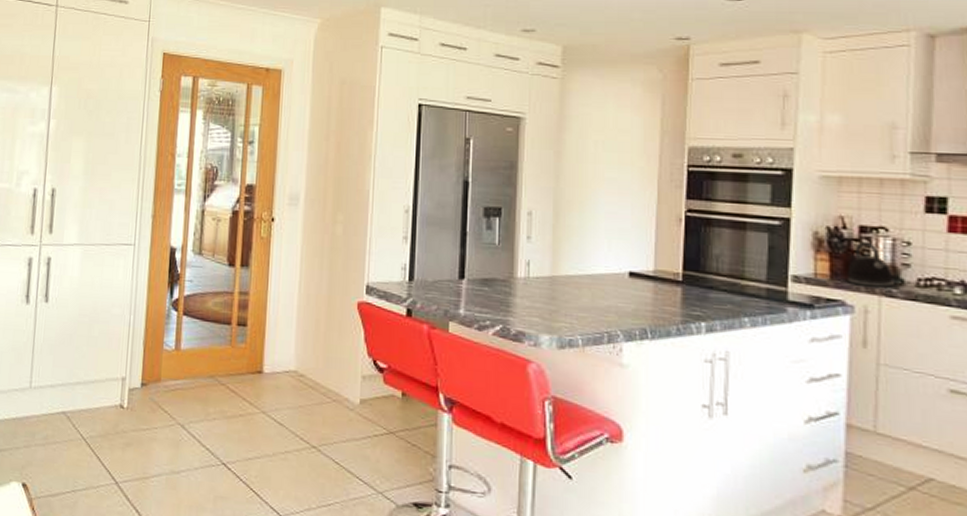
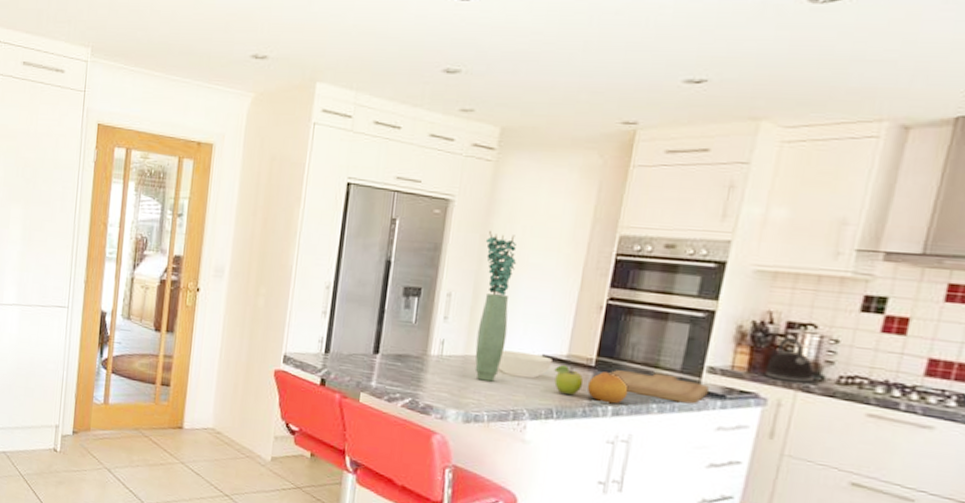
vase: none [560,146,593,303] -> present [474,230,517,382]
bowl: none [586,268,640,298] -> present [498,350,552,379]
fruit: none [643,281,674,313] -> present [554,365,584,396]
fruit: none [677,286,719,320] -> present [586,372,629,404]
chopping board: none [698,284,798,316] -> present [609,370,711,405]

